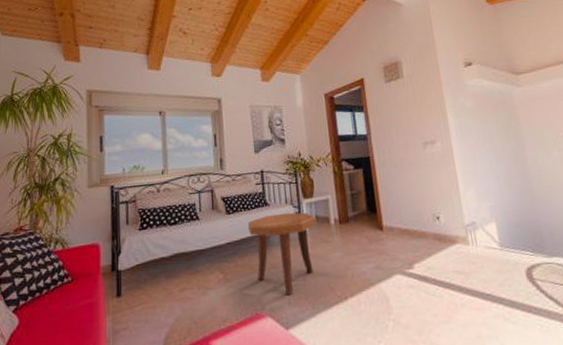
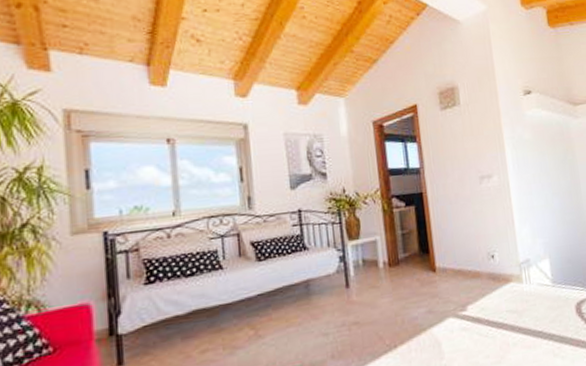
side table: present [247,212,318,295] -> none [282,256,365,348]

